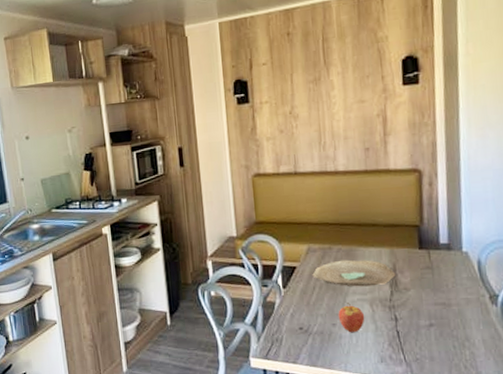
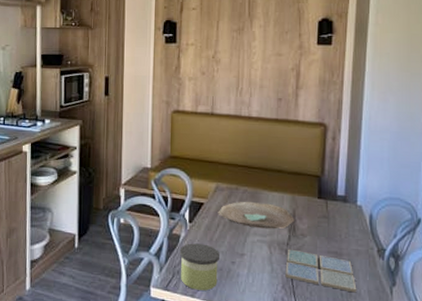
candle: none [275,308,320,356] -> present [179,243,221,291]
fruit: present [338,303,365,333] -> none [238,243,263,273]
drink coaster: none [390,304,471,344] -> present [285,249,357,293]

